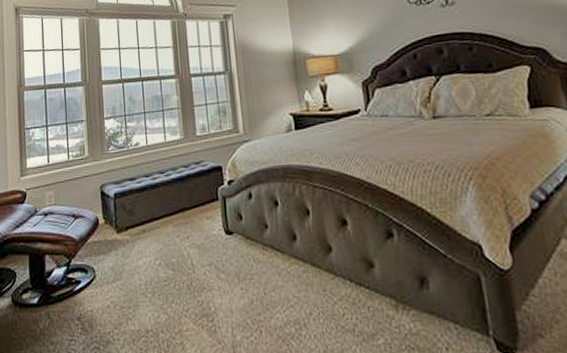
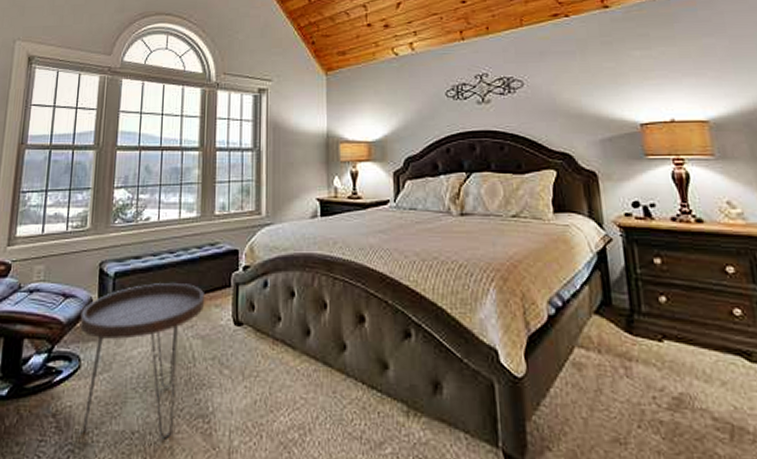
side table: none [90,199,197,336] -> present [79,283,205,439]

